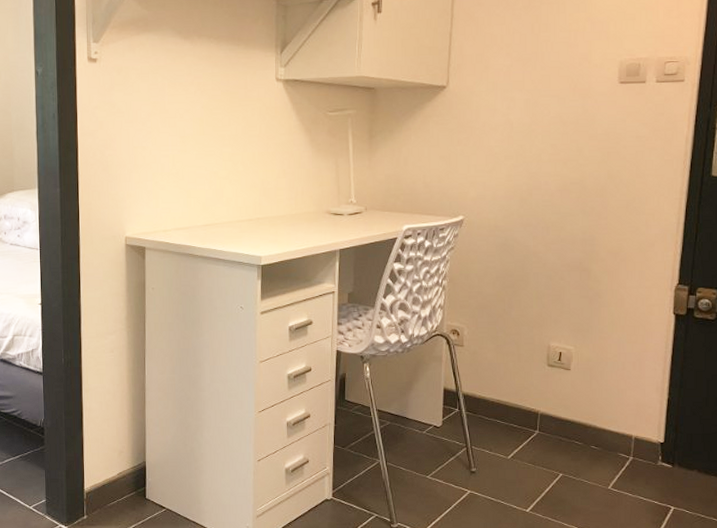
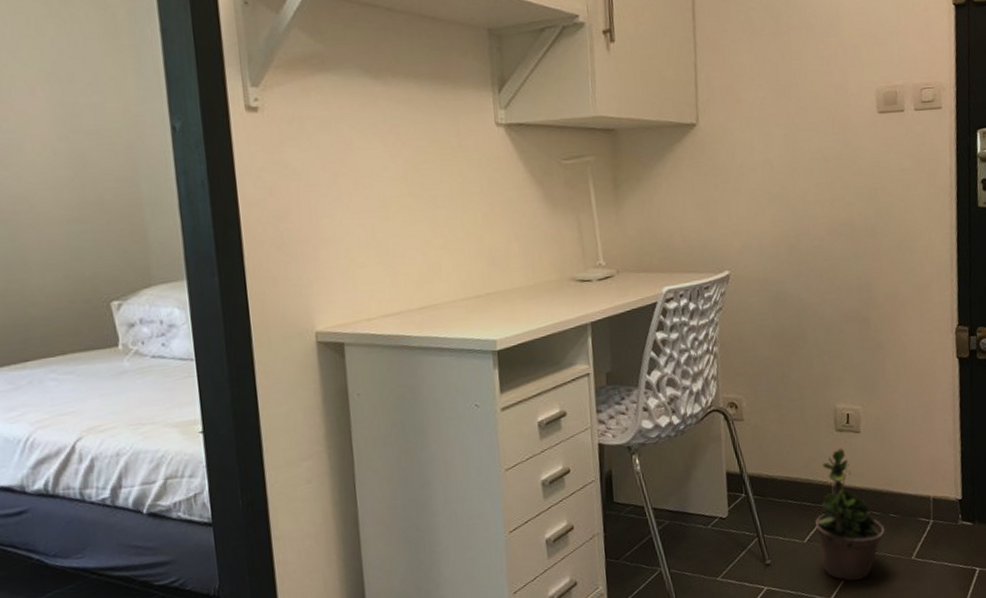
potted plant: none [520,377,585,498] -> present [815,442,885,582]

